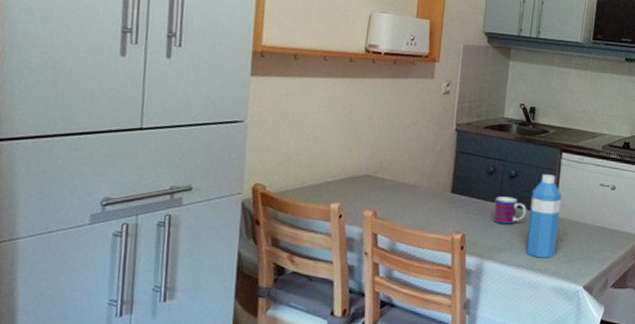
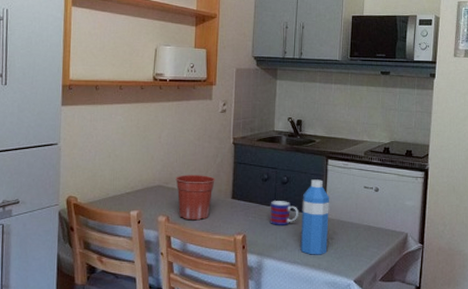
flower pot: none [386,163,433,217] -> present [176,175,215,221]

